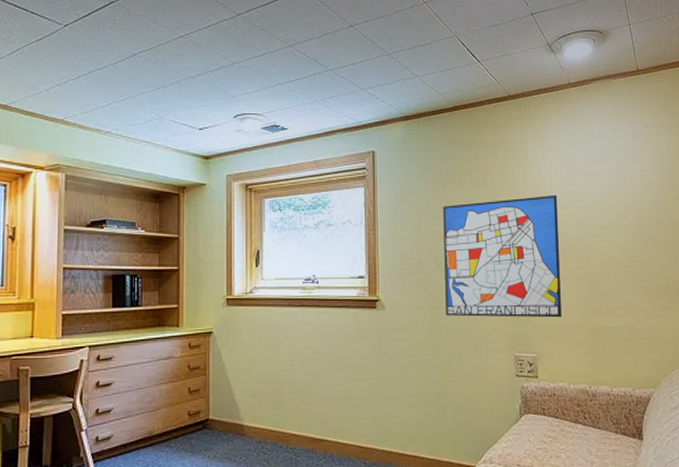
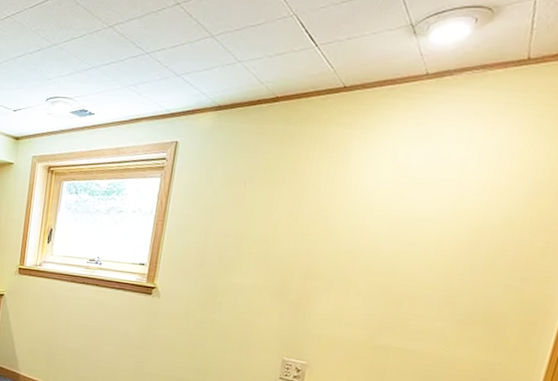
wall art: present [443,194,562,318] -> none [219,202,374,331]

